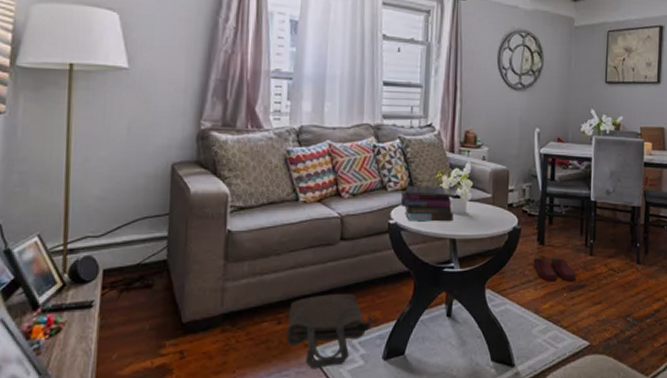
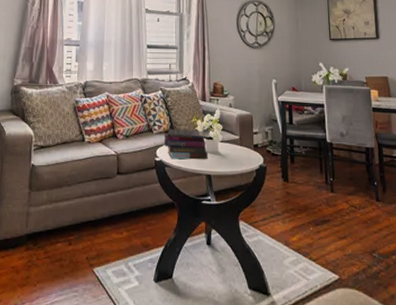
tote bag: present [285,294,372,370] -> none [74,221,144,287]
slippers: present [533,258,576,282] -> none [279,193,320,217]

